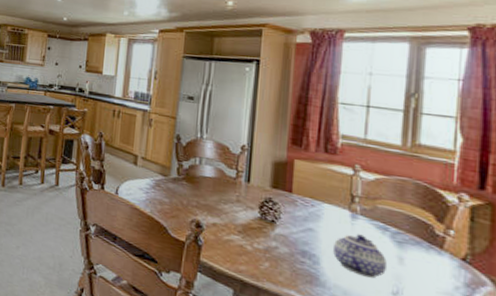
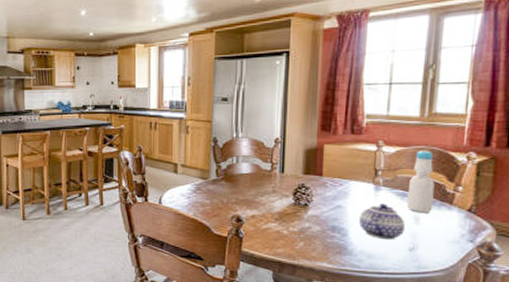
bottle: none [388,182,421,255] -> present [406,150,435,213]

